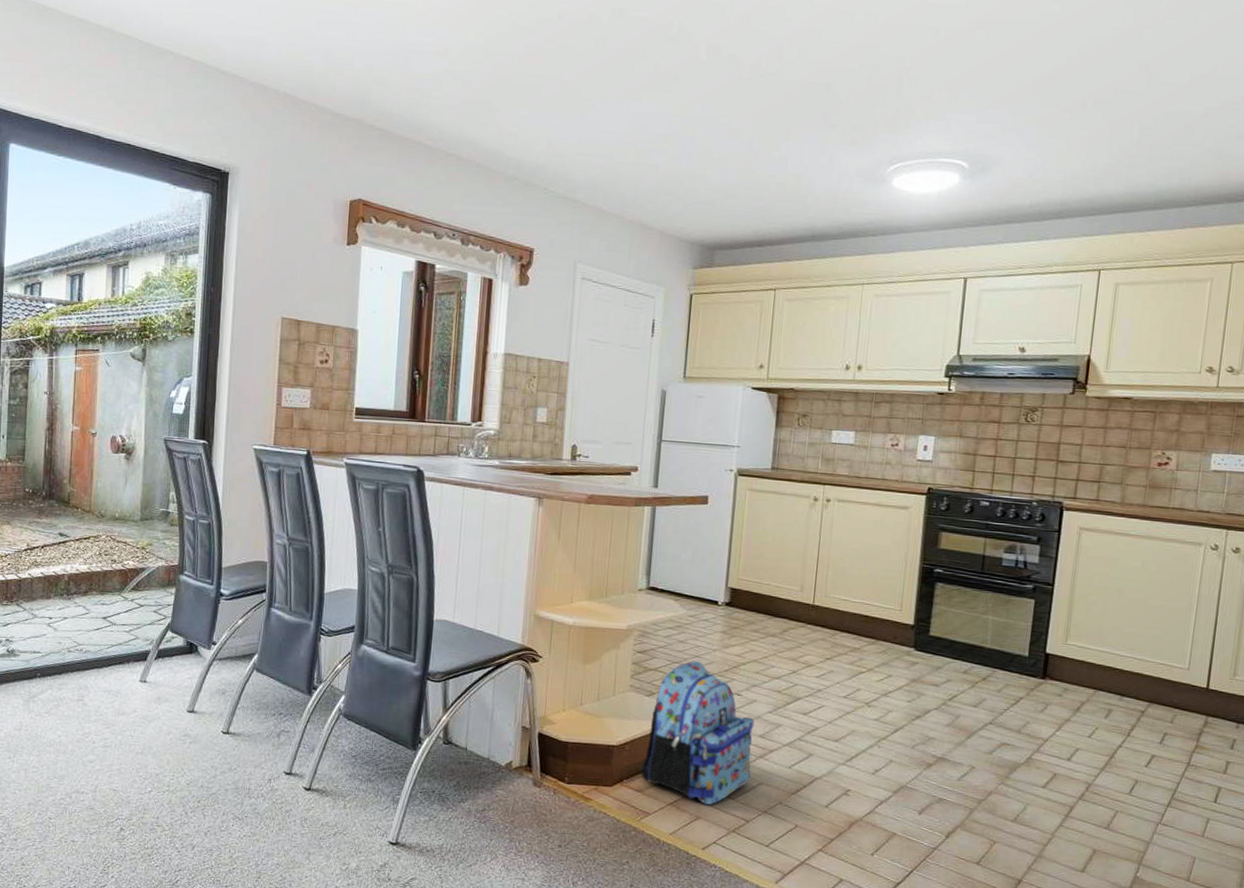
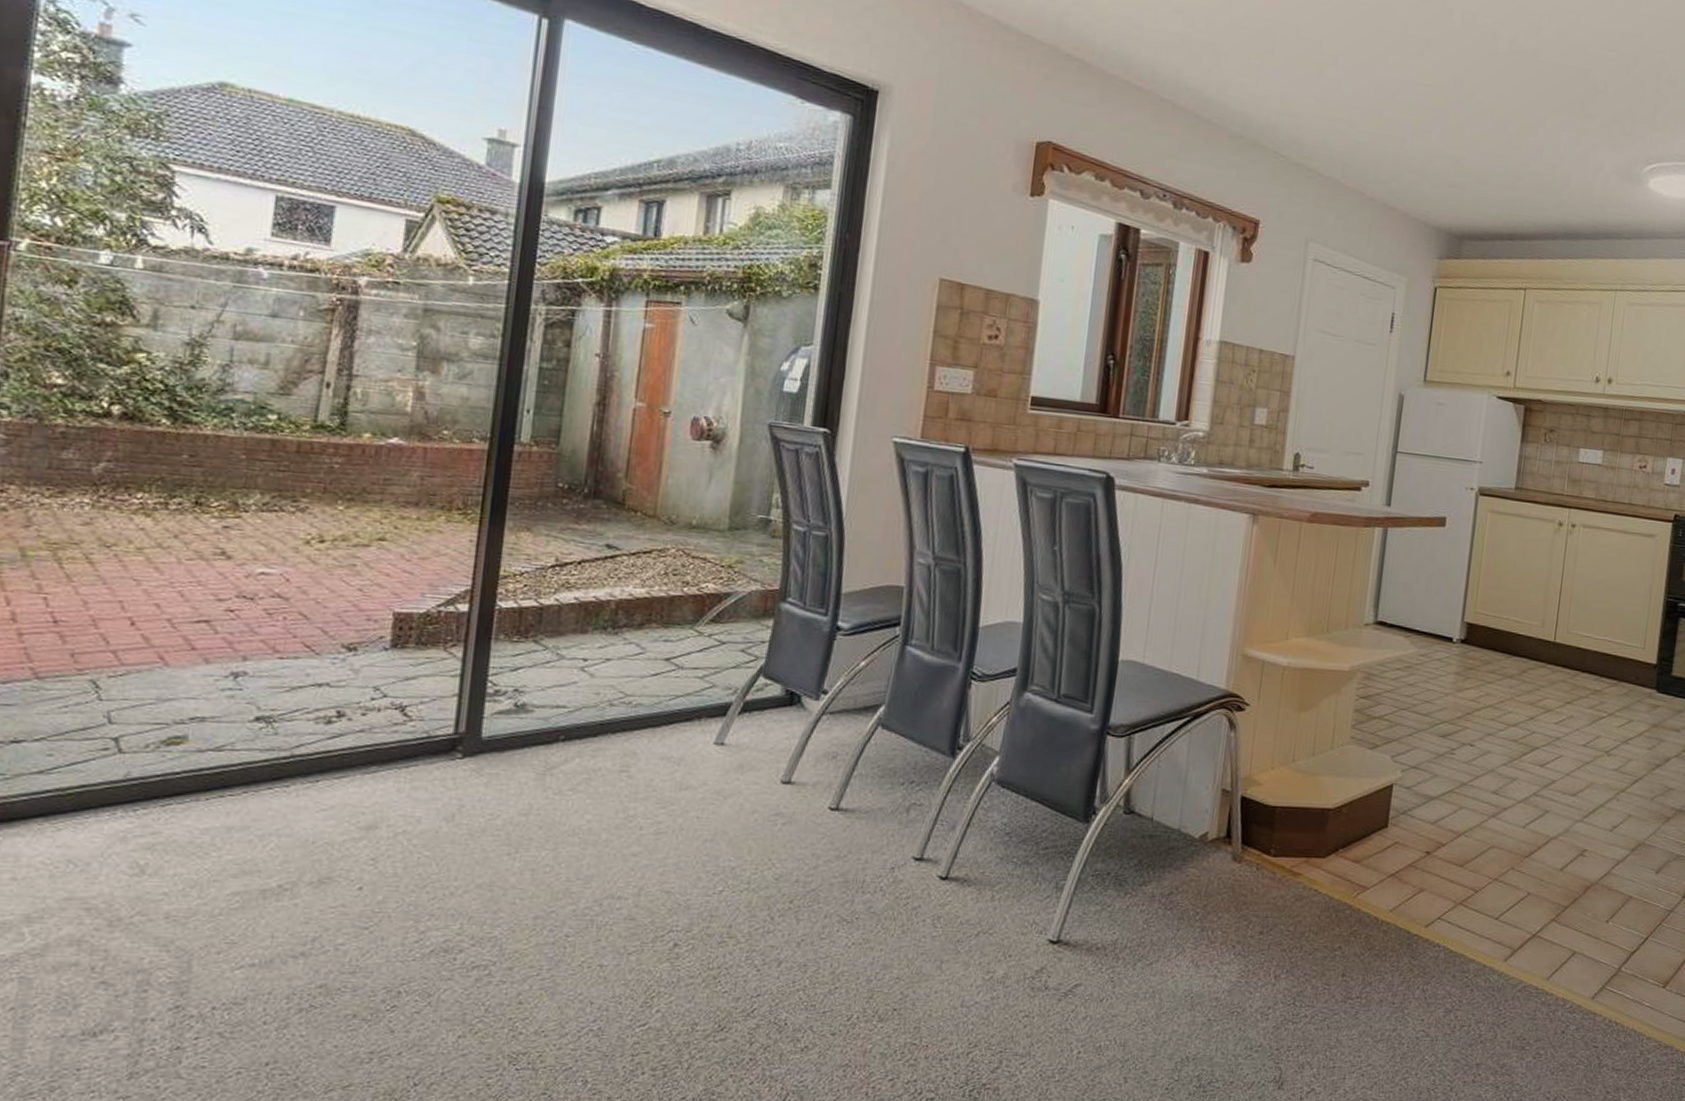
backpack: present [640,661,755,805] -> none [1358,707,1488,874]

